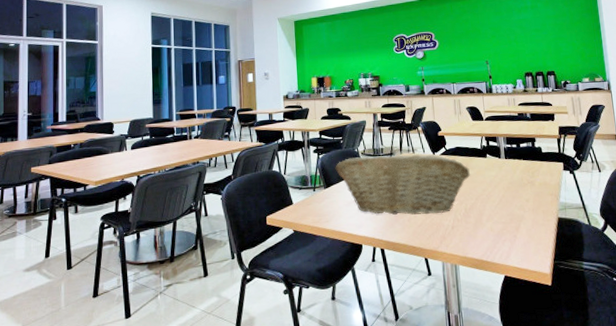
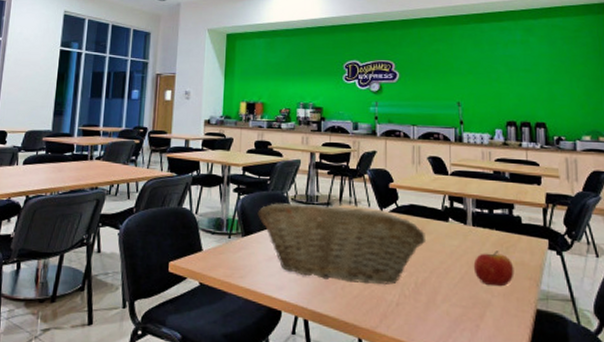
apple: none [508,176,540,204] -> present [473,251,514,287]

